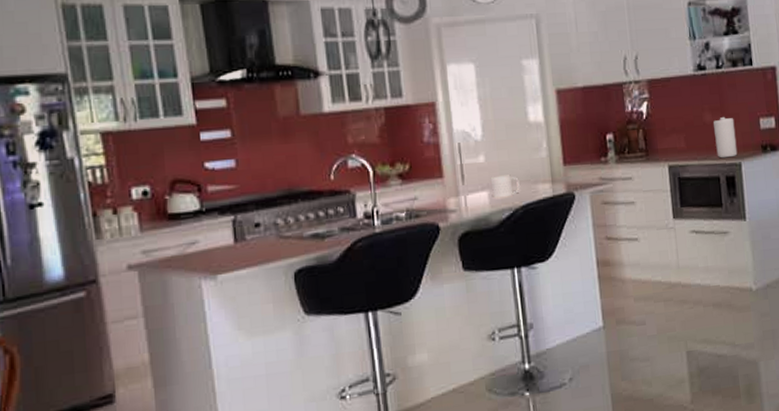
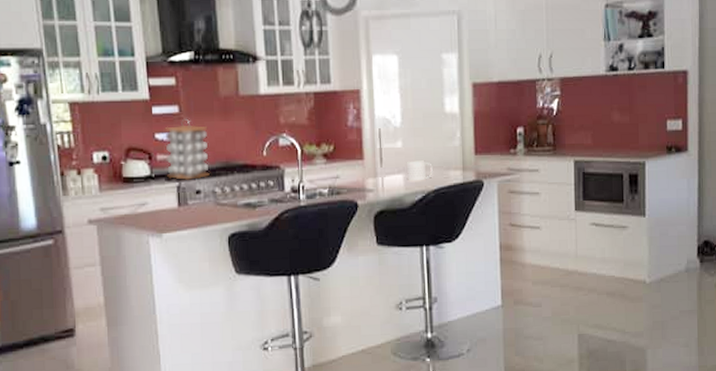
spice rack: none [215,143,270,213] -> present [164,118,210,180]
paper towel holder: present [713,116,738,159] -> none [621,116,643,157]

